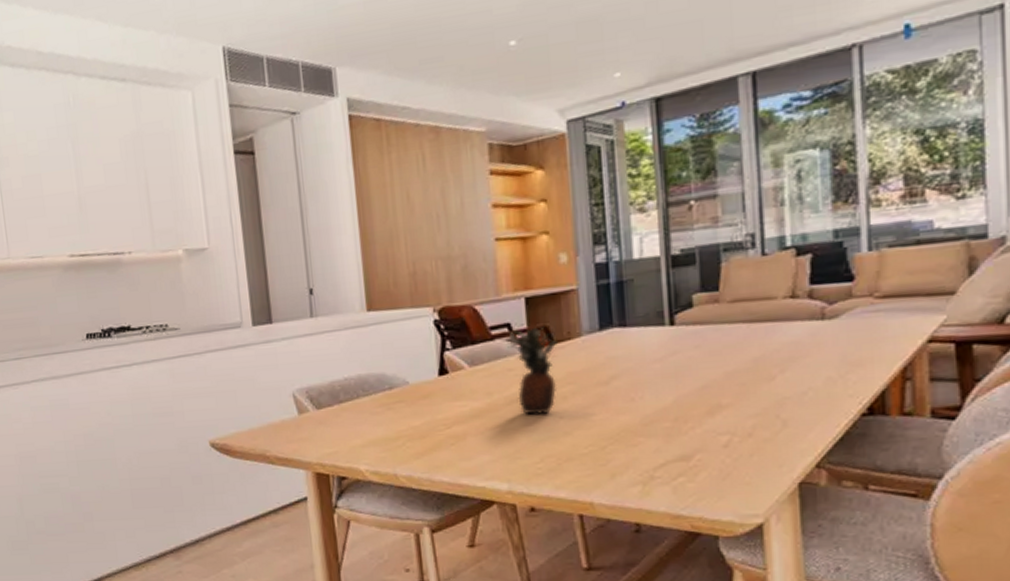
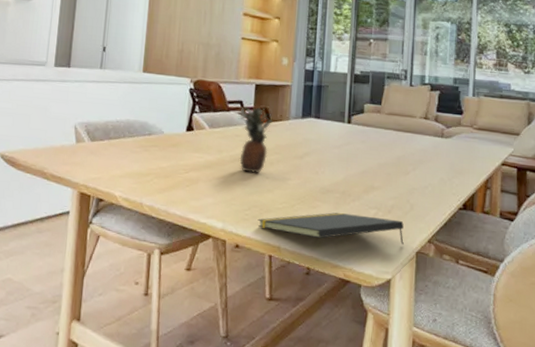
notepad: none [556,444,778,485] -> present [257,212,404,245]

